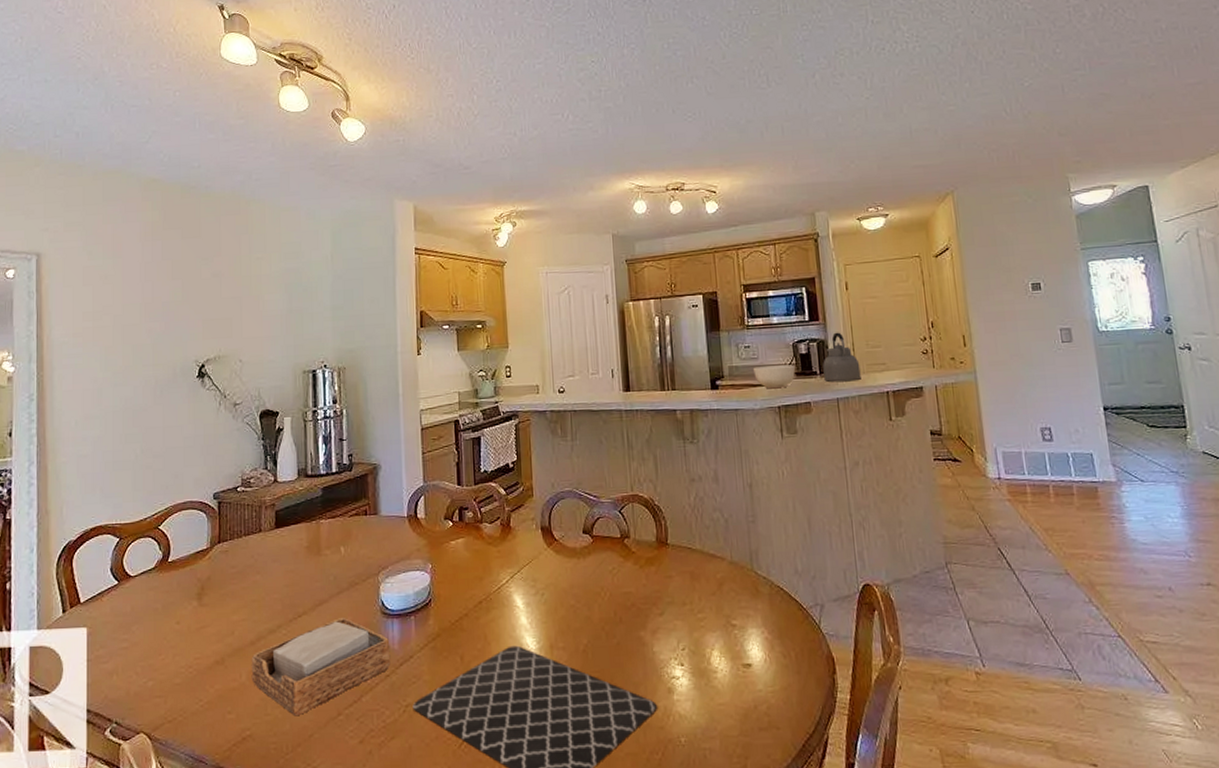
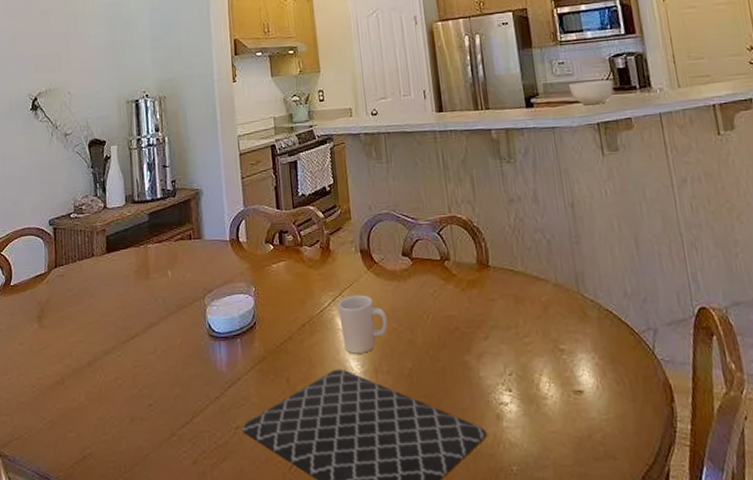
napkin holder: present [251,617,391,717] -> none [88,339,220,436]
mug: none [516,572,566,631] -> present [338,295,389,354]
kettle: present [823,332,861,383] -> none [642,44,685,97]

